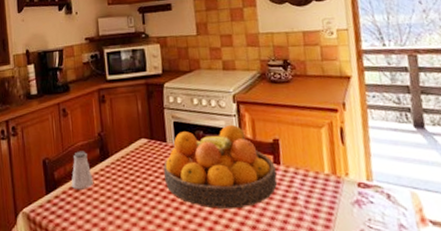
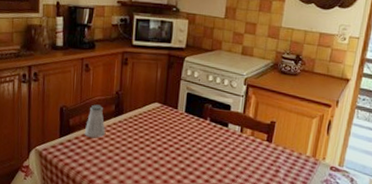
fruit bowl: present [163,124,278,210] -> none [169,102,267,173]

